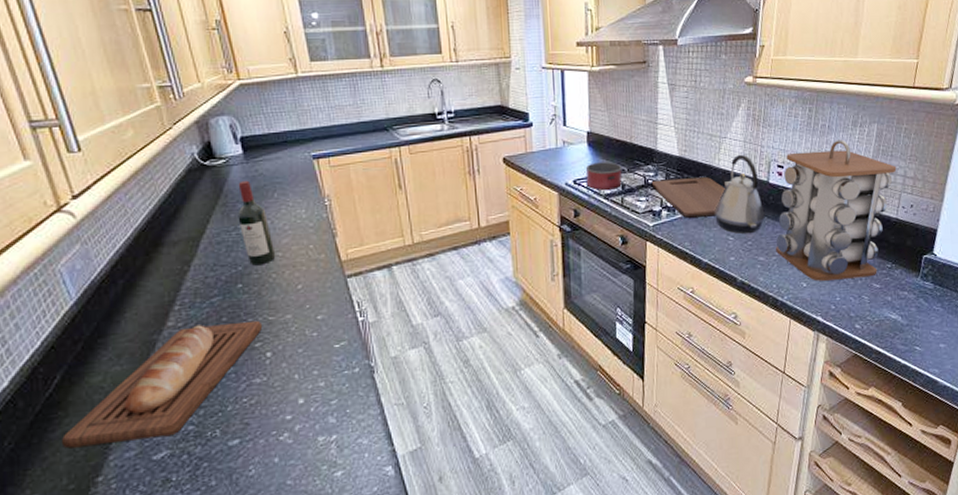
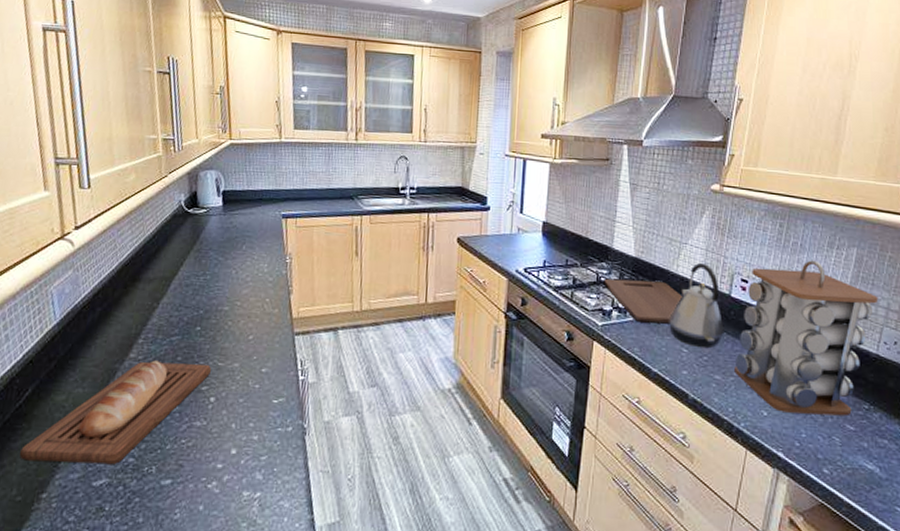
wine bottle: present [237,180,276,266] -> none [207,230,235,312]
cooking pot: present [585,162,622,190] -> none [537,253,575,282]

